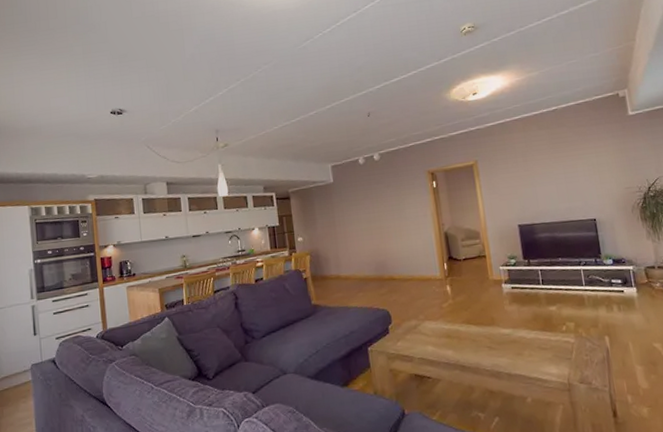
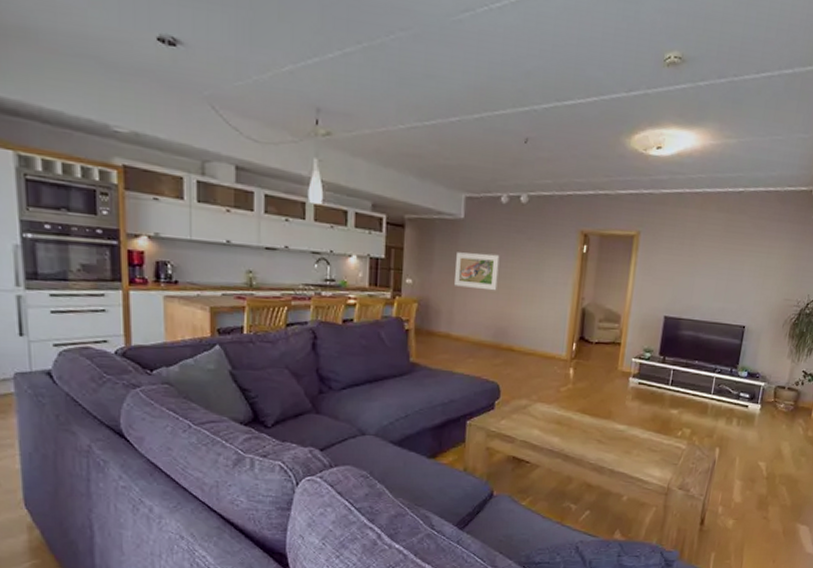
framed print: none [333,204,370,236] -> present [454,252,500,291]

